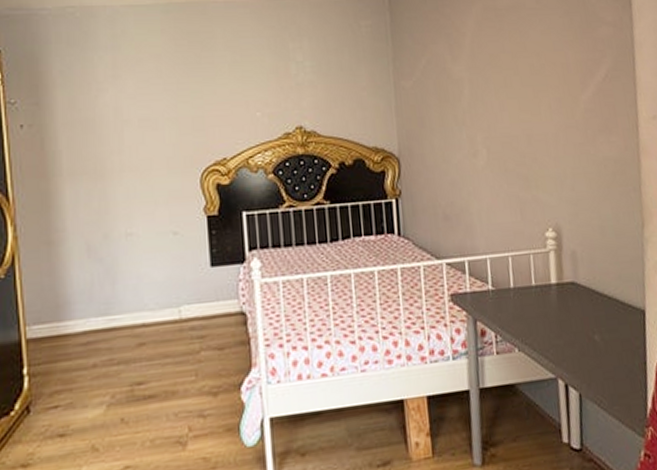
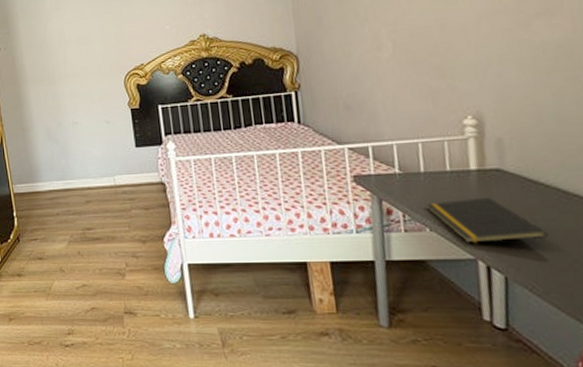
notepad: none [516,311,612,361] -> present [427,197,549,243]

